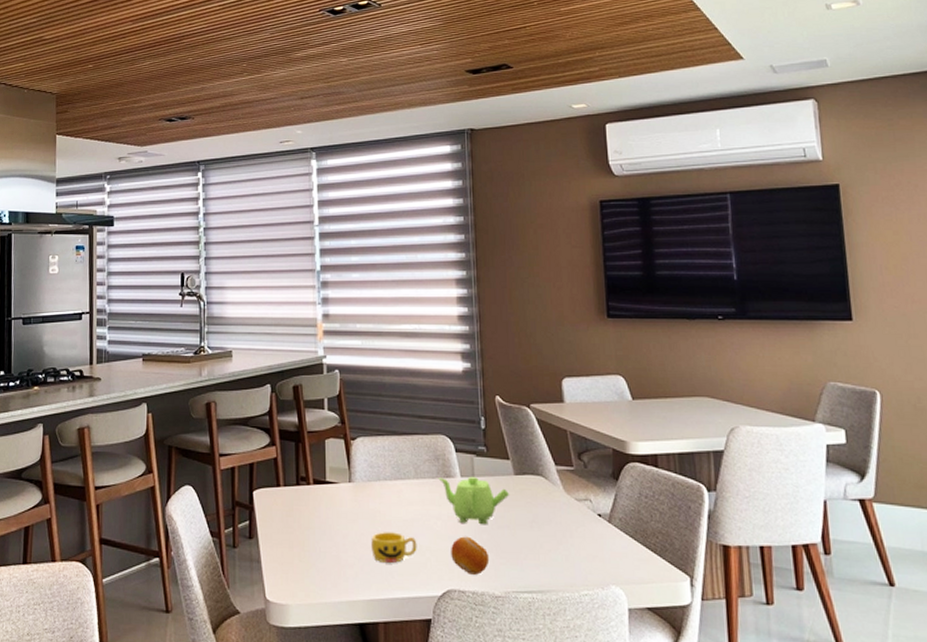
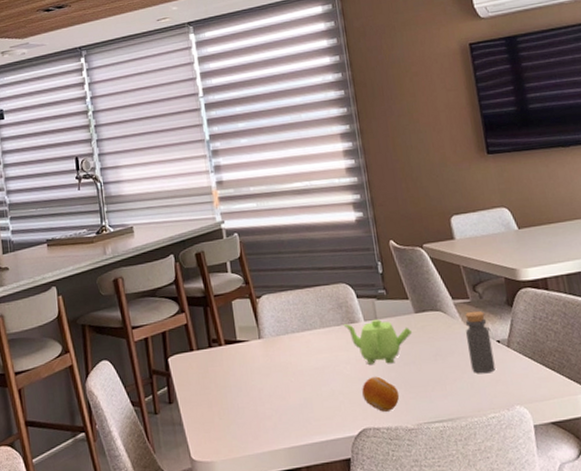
cup: present [371,532,417,563] -> none [285,381,330,411]
bottle: none [565,480,593,548] -> present [465,310,495,374]

